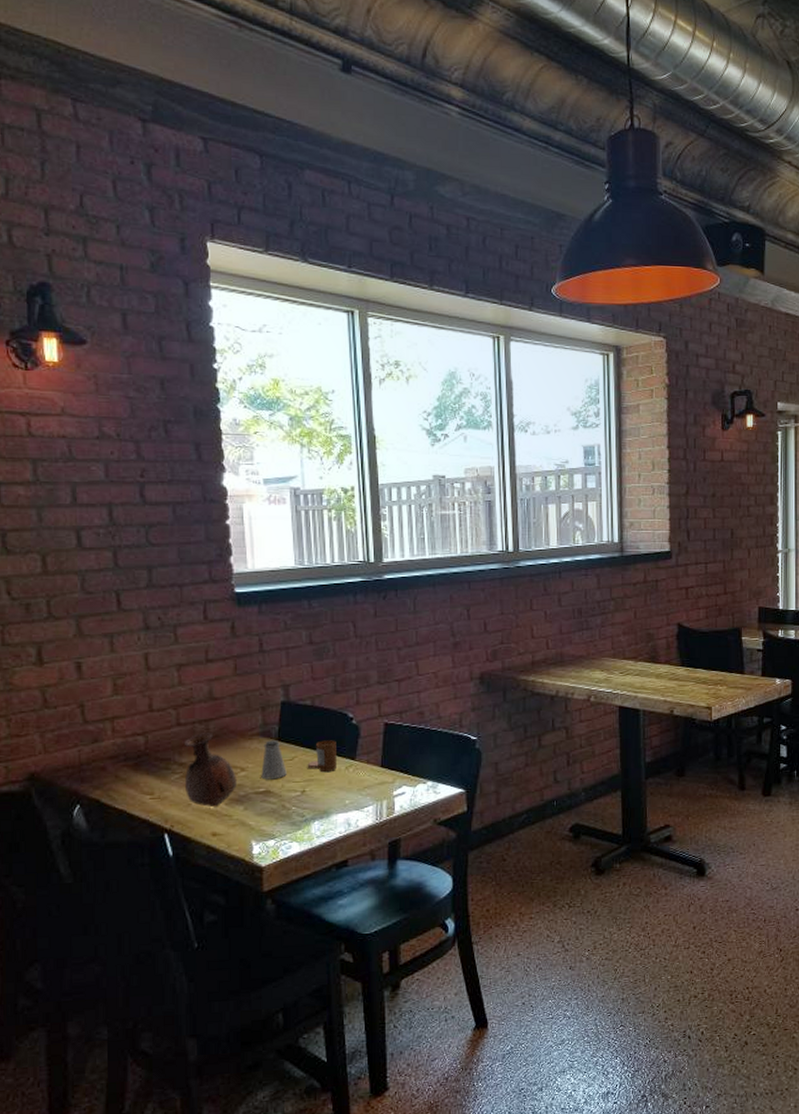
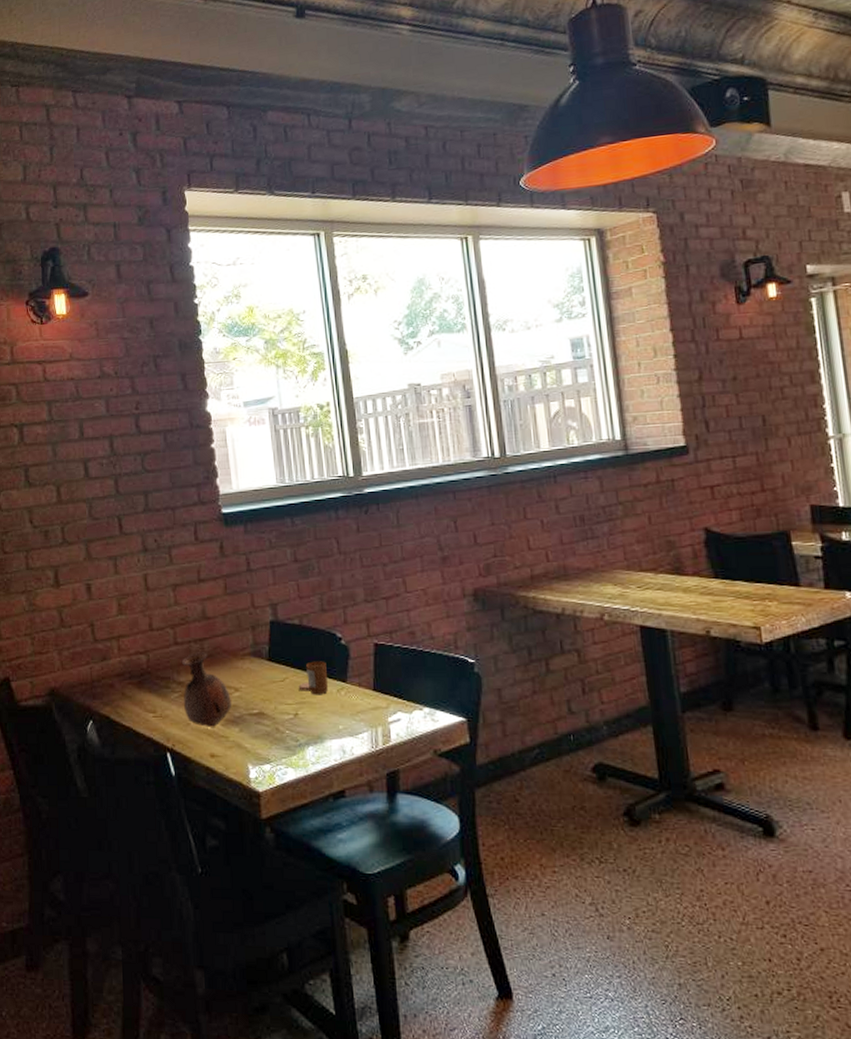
saltshaker: present [261,740,287,780] -> none [254,660,279,701]

